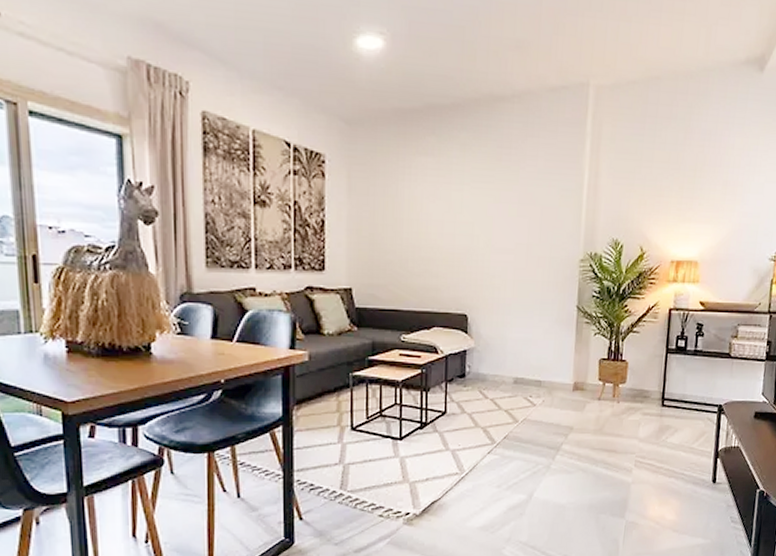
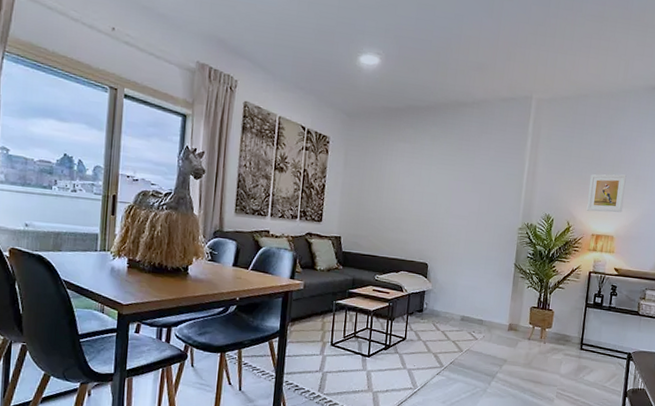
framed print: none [663,180,712,232] -> present [586,174,627,213]

